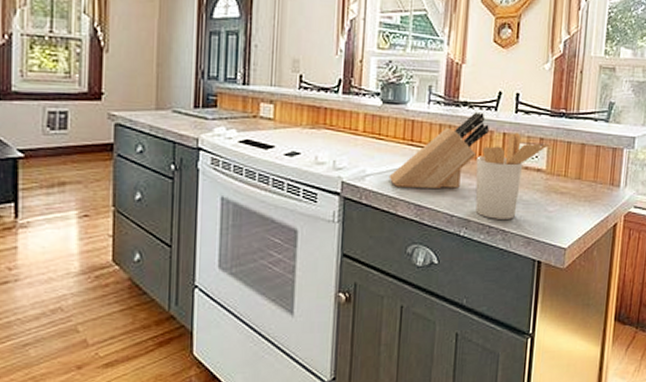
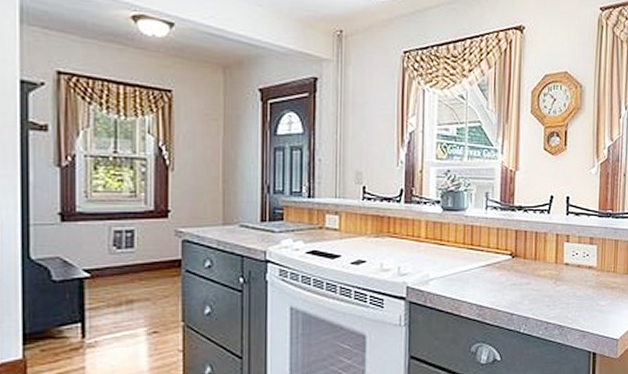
knife block: present [389,111,489,190] -> none [451,215,543,290]
utensil holder: present [475,133,549,219] -> none [532,234,598,315]

